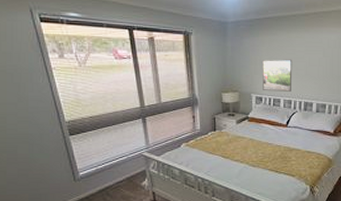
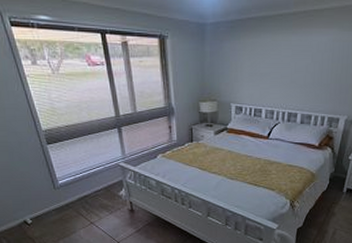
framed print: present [263,59,292,92] -> none [243,65,277,101]

